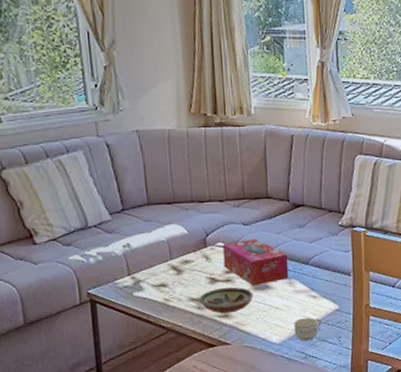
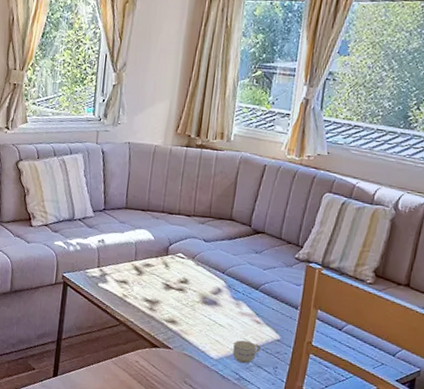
decorative bowl: present [199,287,254,314] -> none [152,295,202,321]
tissue box: present [222,239,289,286] -> none [180,255,240,300]

